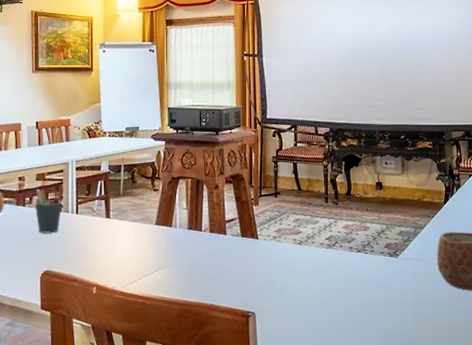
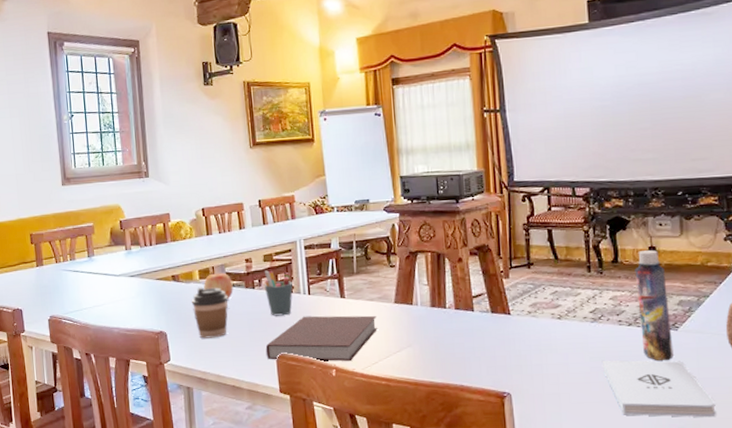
notebook: none [30,234,138,279] -> present [265,315,377,361]
notepad: none [334,283,428,337] -> present [601,360,716,418]
bottle: none [364,186,394,284] -> present [635,250,673,360]

